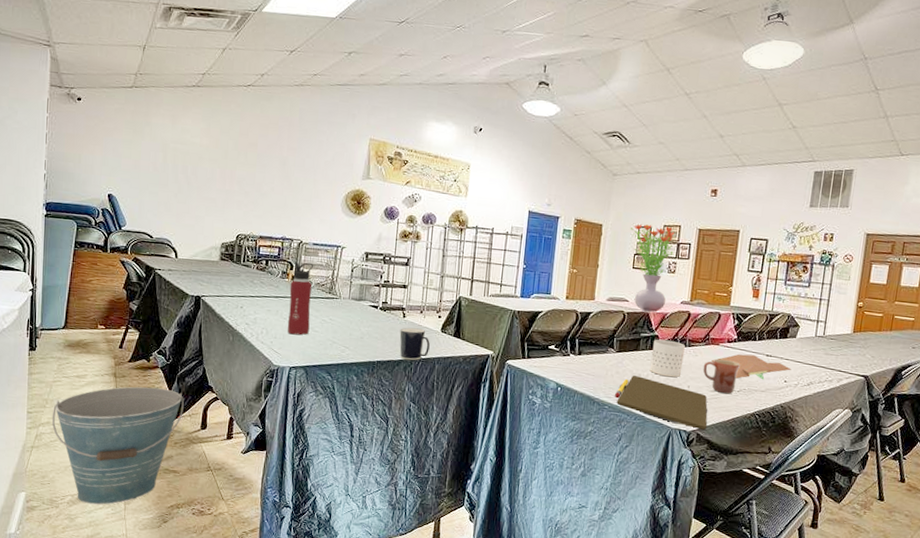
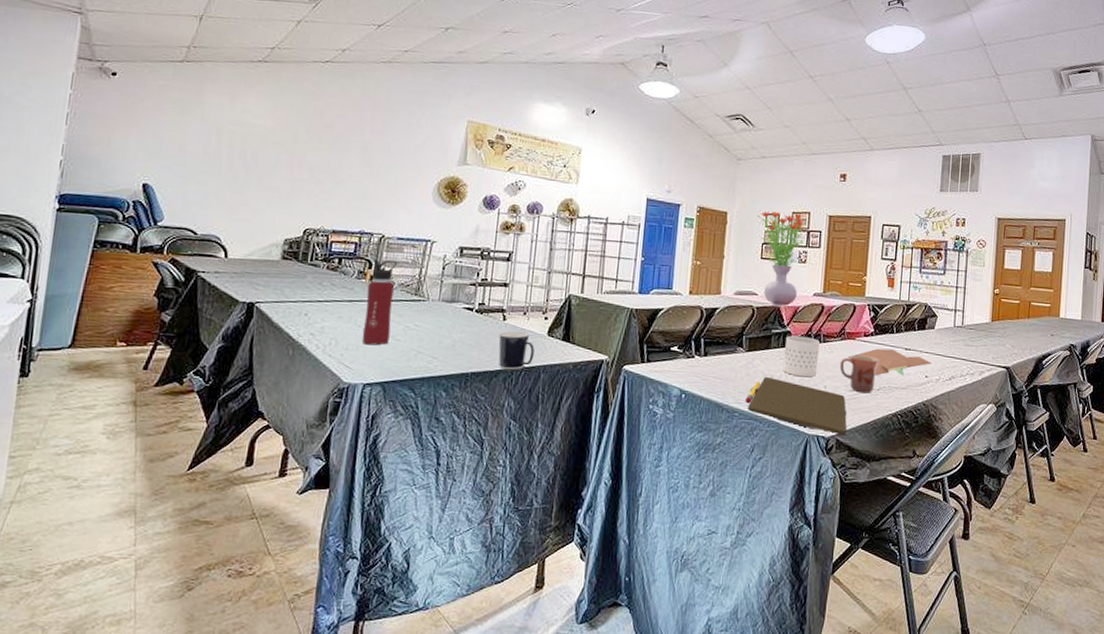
bucket: present [52,386,184,505] -> none [43,416,226,574]

